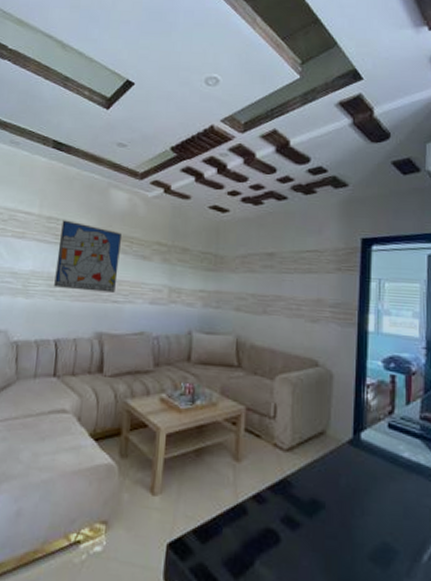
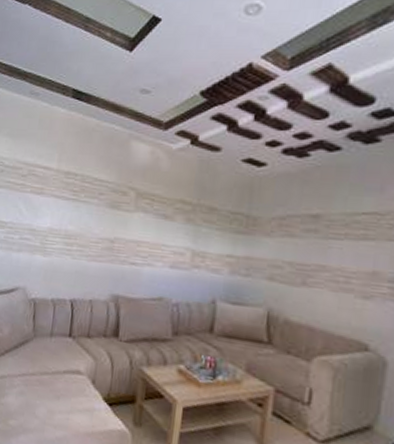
wall art: present [54,220,121,293] -> none [71,175,142,254]

